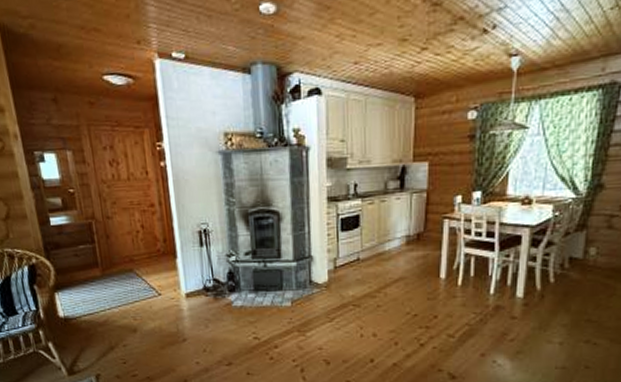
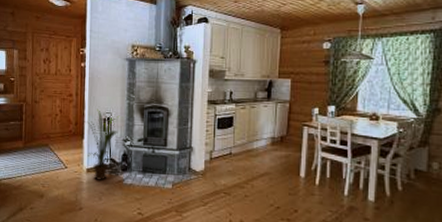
house plant: none [173,219,220,306] -> present [83,108,120,180]

